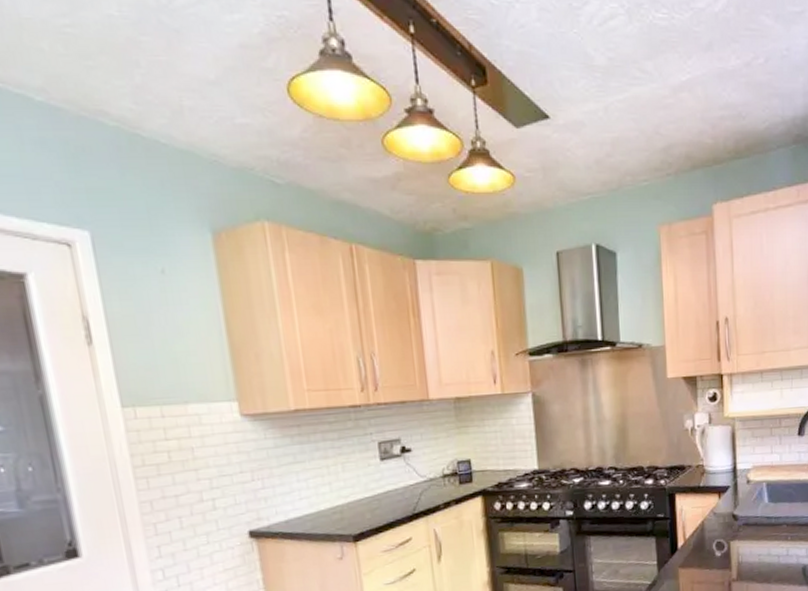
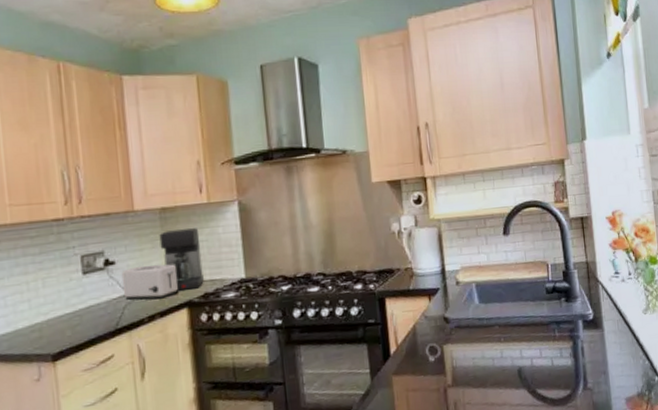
toaster: none [417,453,473,487] -> present [121,264,178,300]
coffee maker: none [454,419,498,480] -> present [159,228,204,291]

